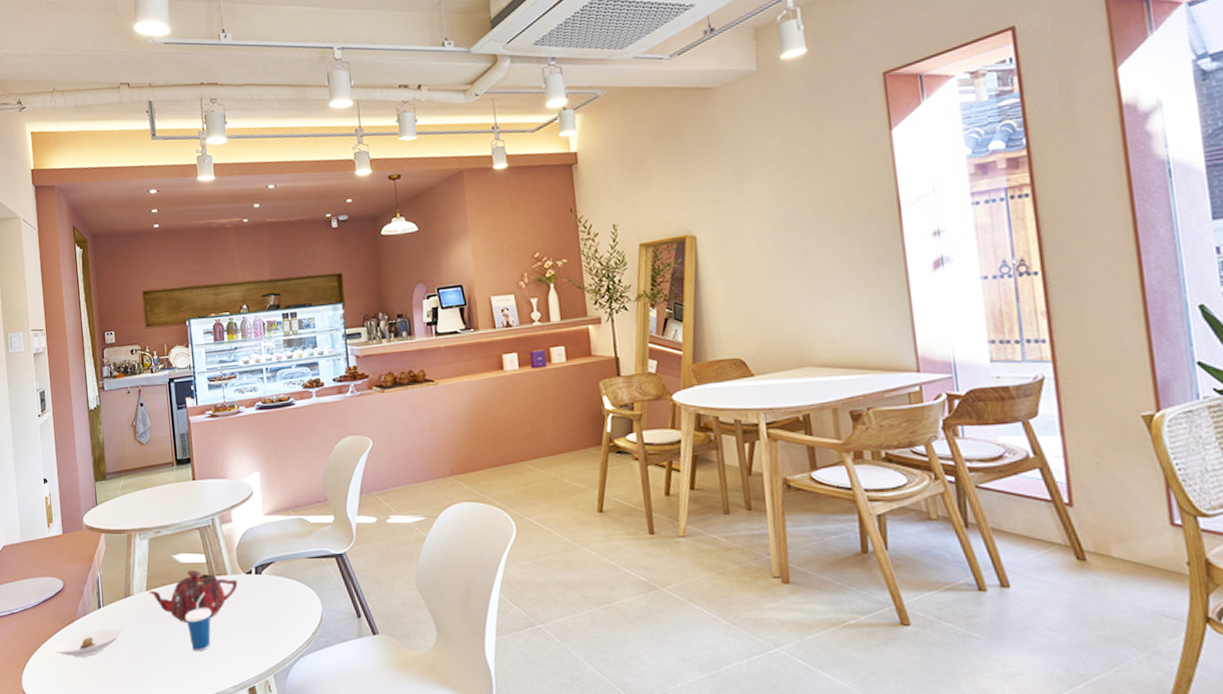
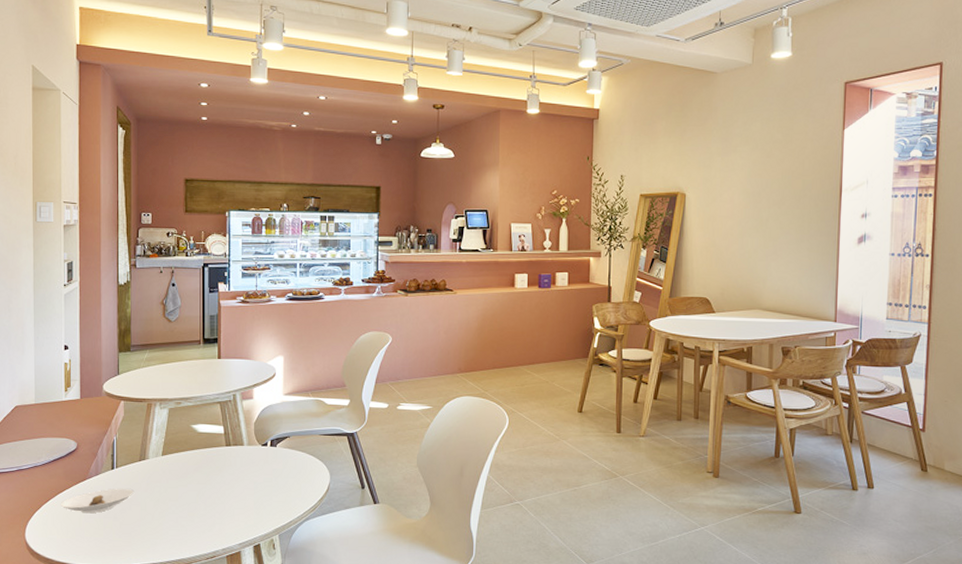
teapot: present [148,569,238,623] -> none [164,439,253,486]
cup: present [185,592,211,652] -> none [198,459,224,512]

